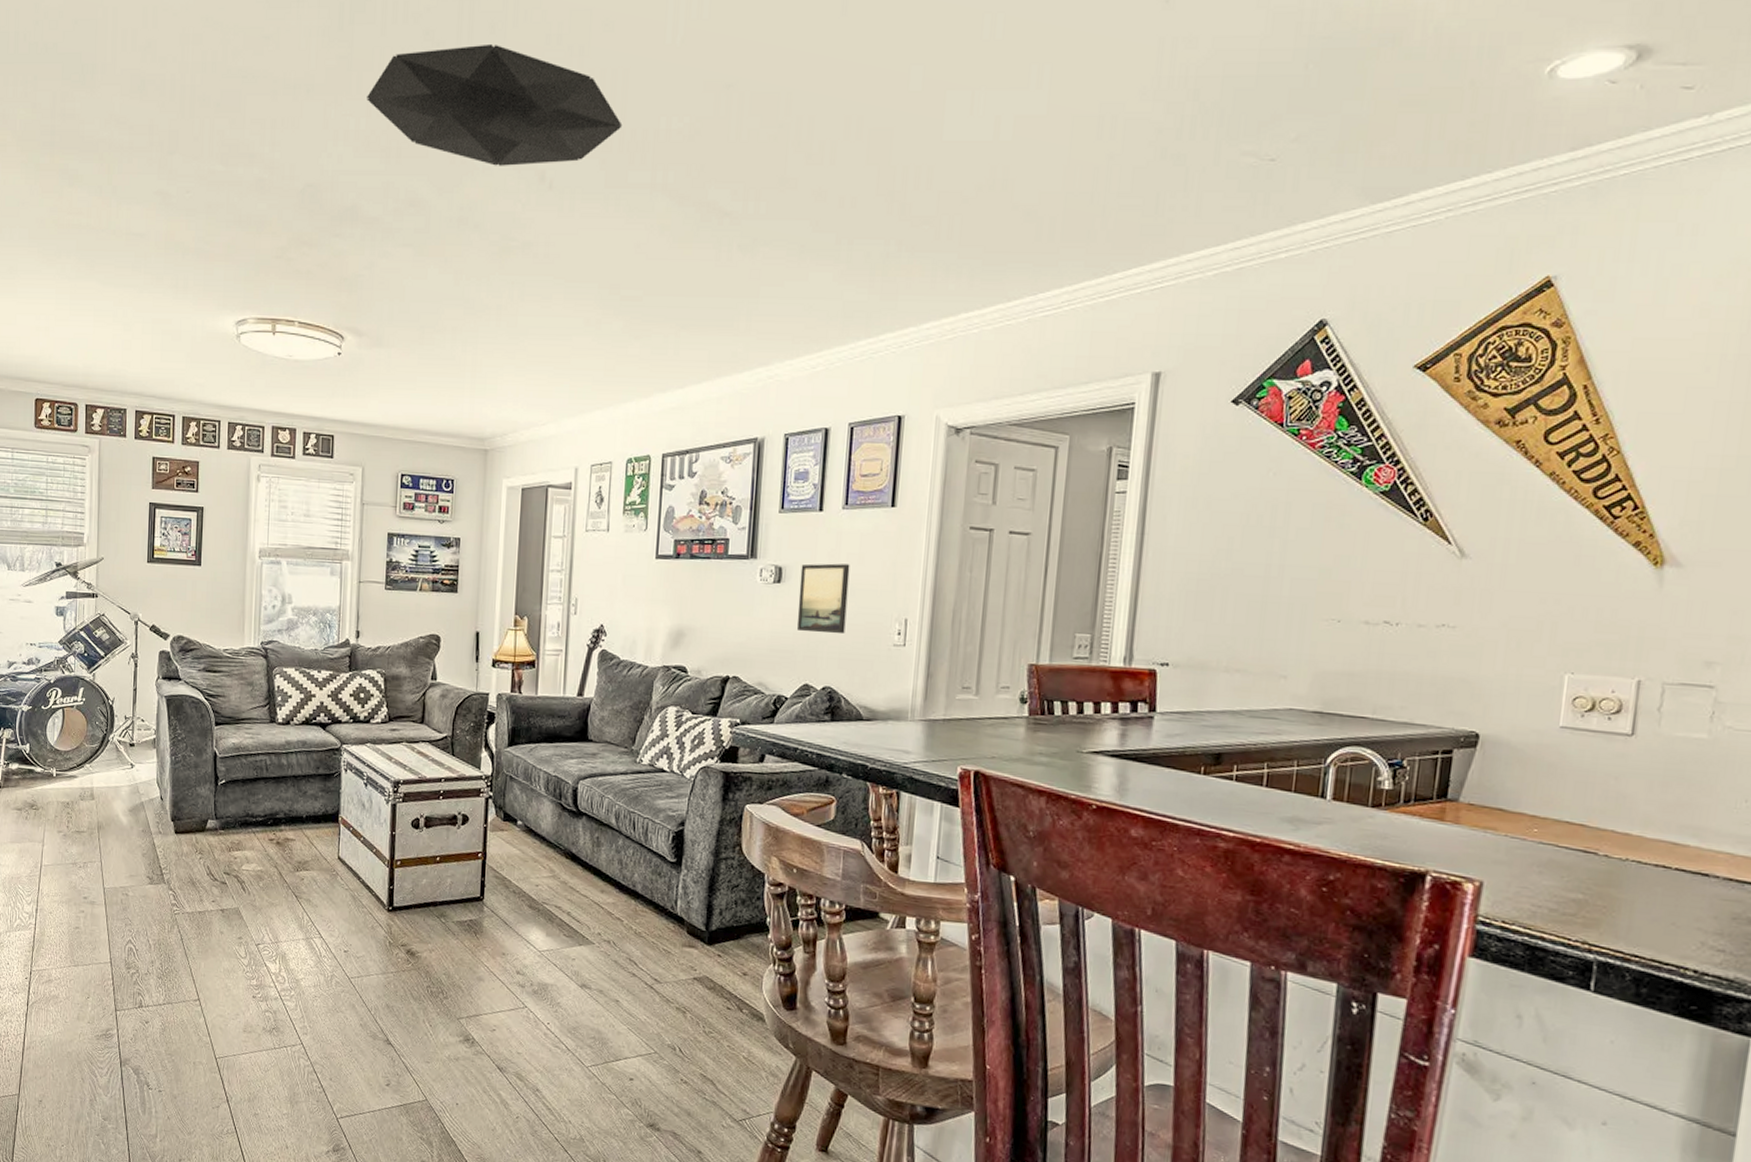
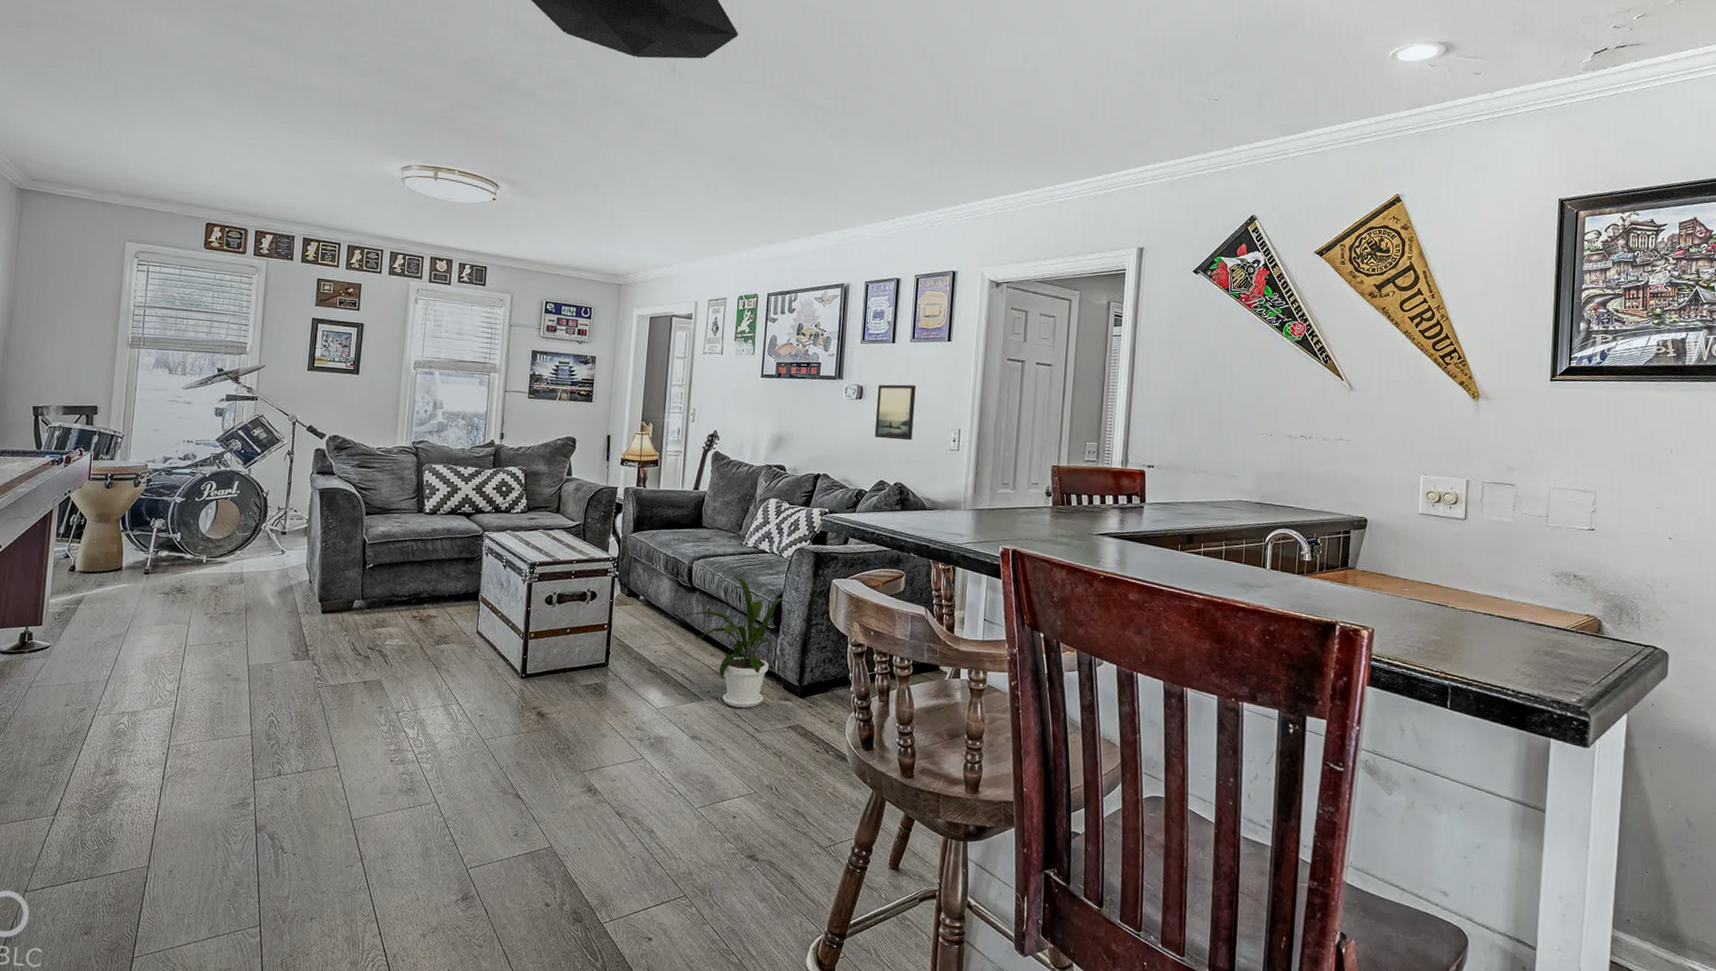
house plant: none [568,797,691,955] -> present [683,575,788,708]

